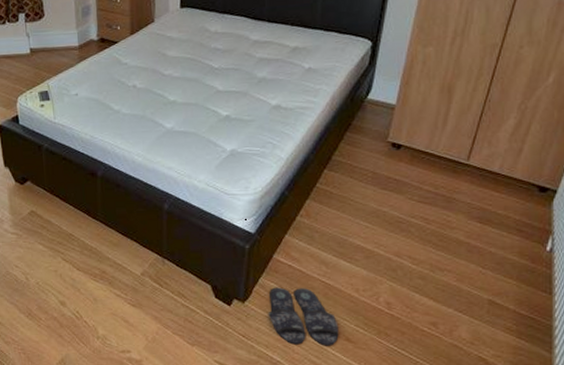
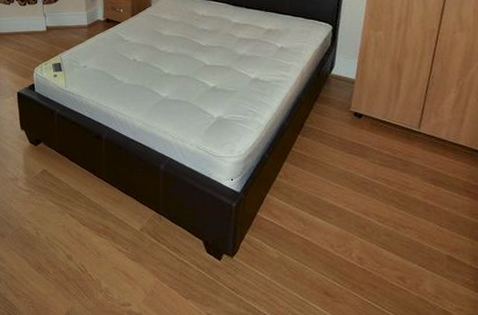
slippers: present [268,287,339,346] -> none [254,243,318,300]

